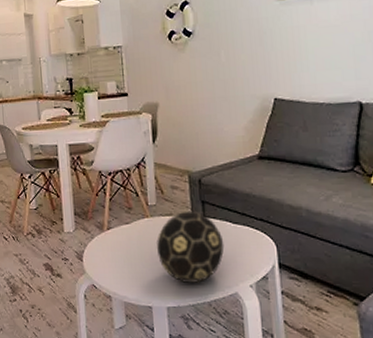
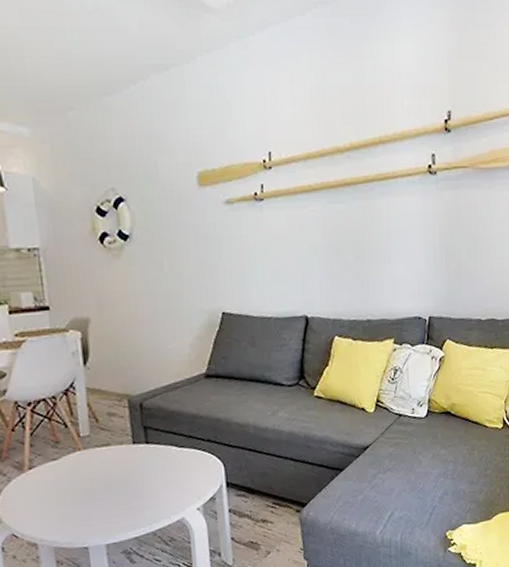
decorative ball: present [157,212,225,284] -> none [92,439,170,516]

